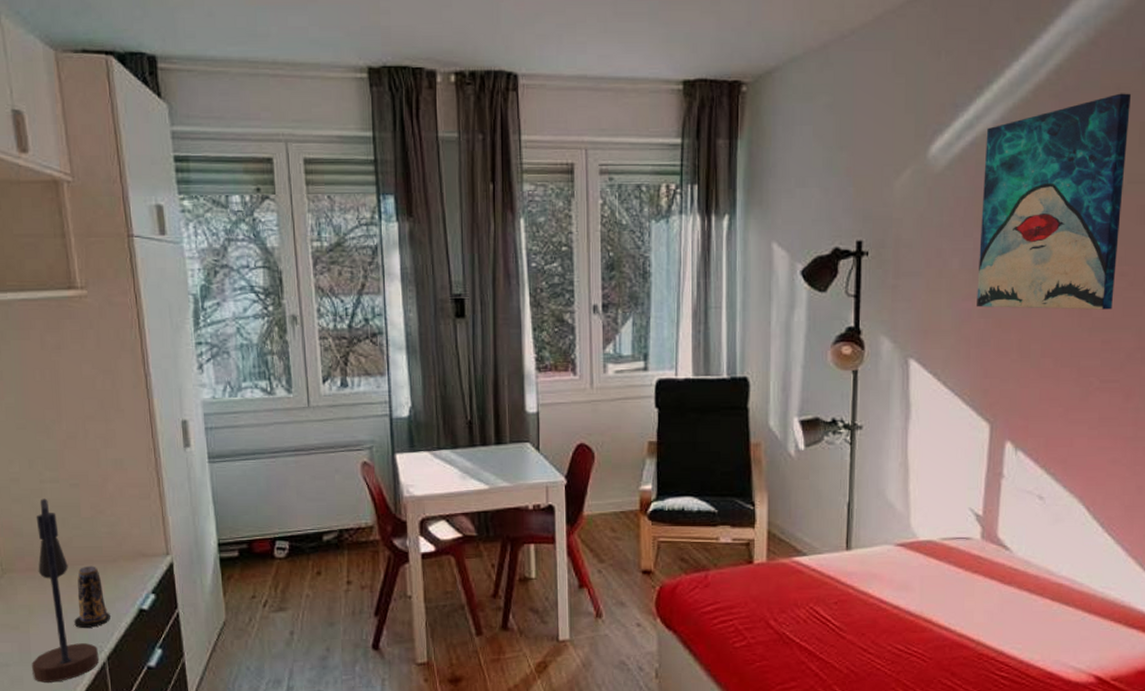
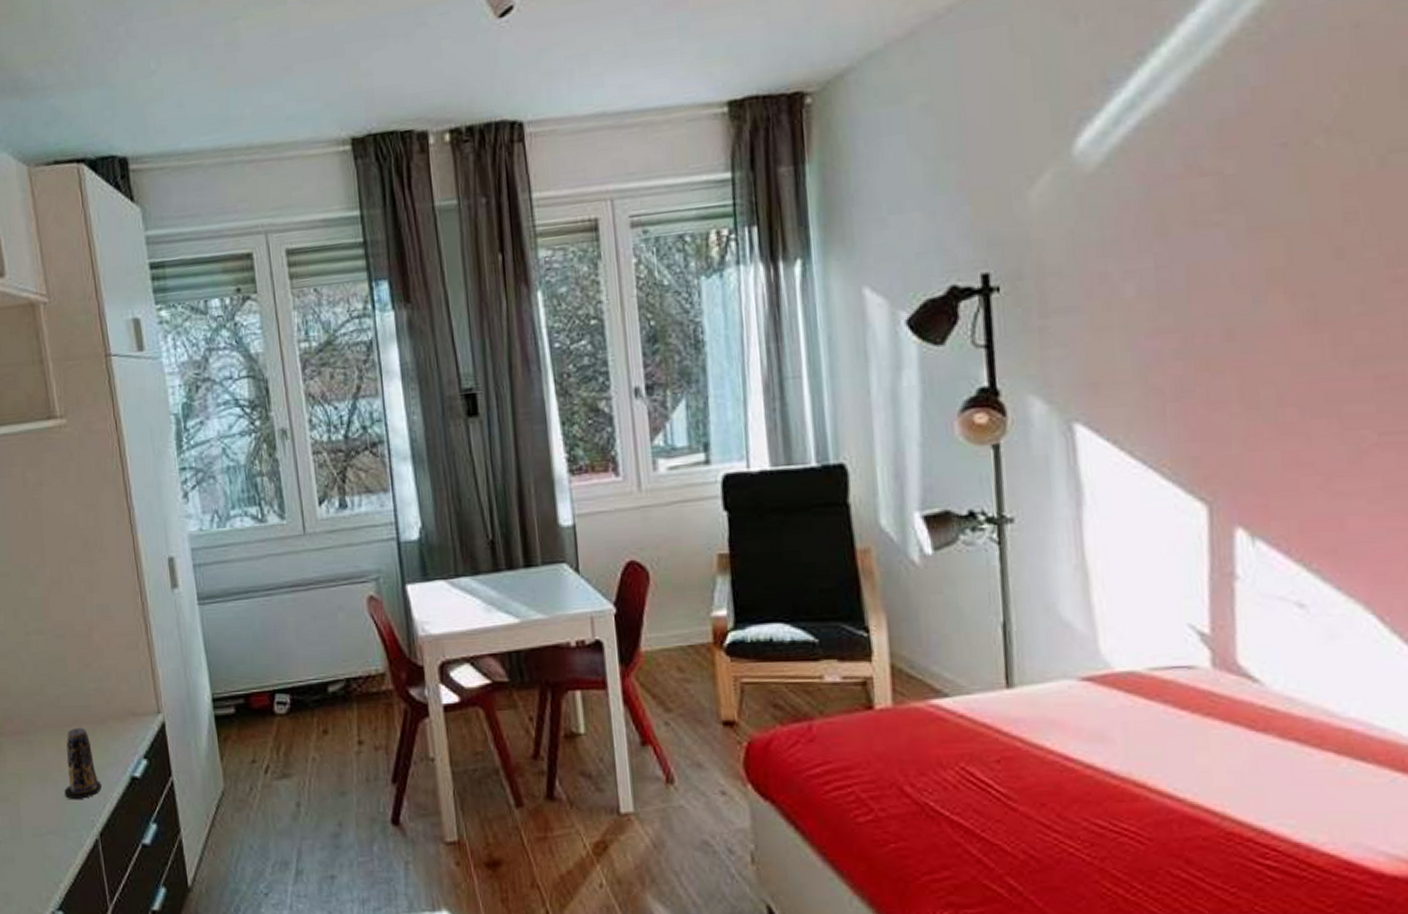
table lamp: present [32,498,100,683] -> none [22,652,92,862]
wall art: present [977,93,1132,310] -> none [1157,29,1386,346]

